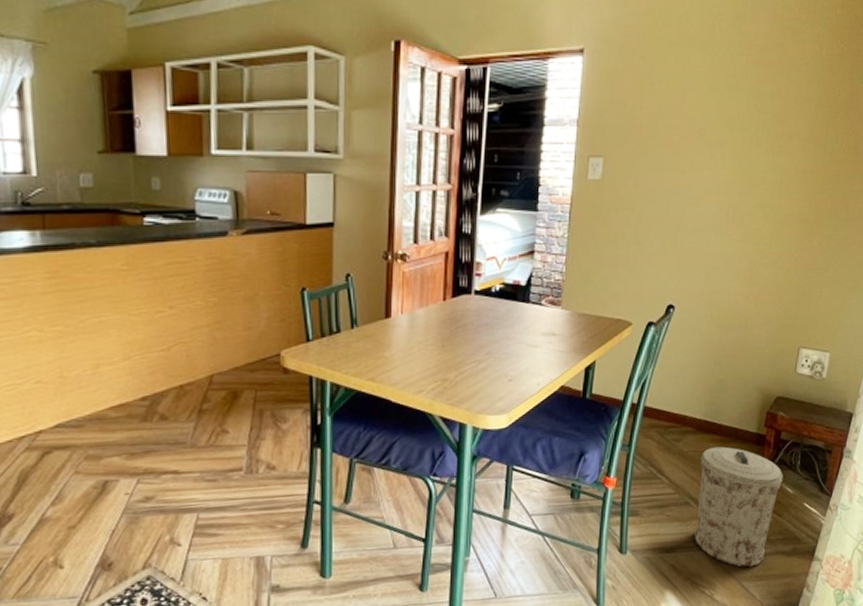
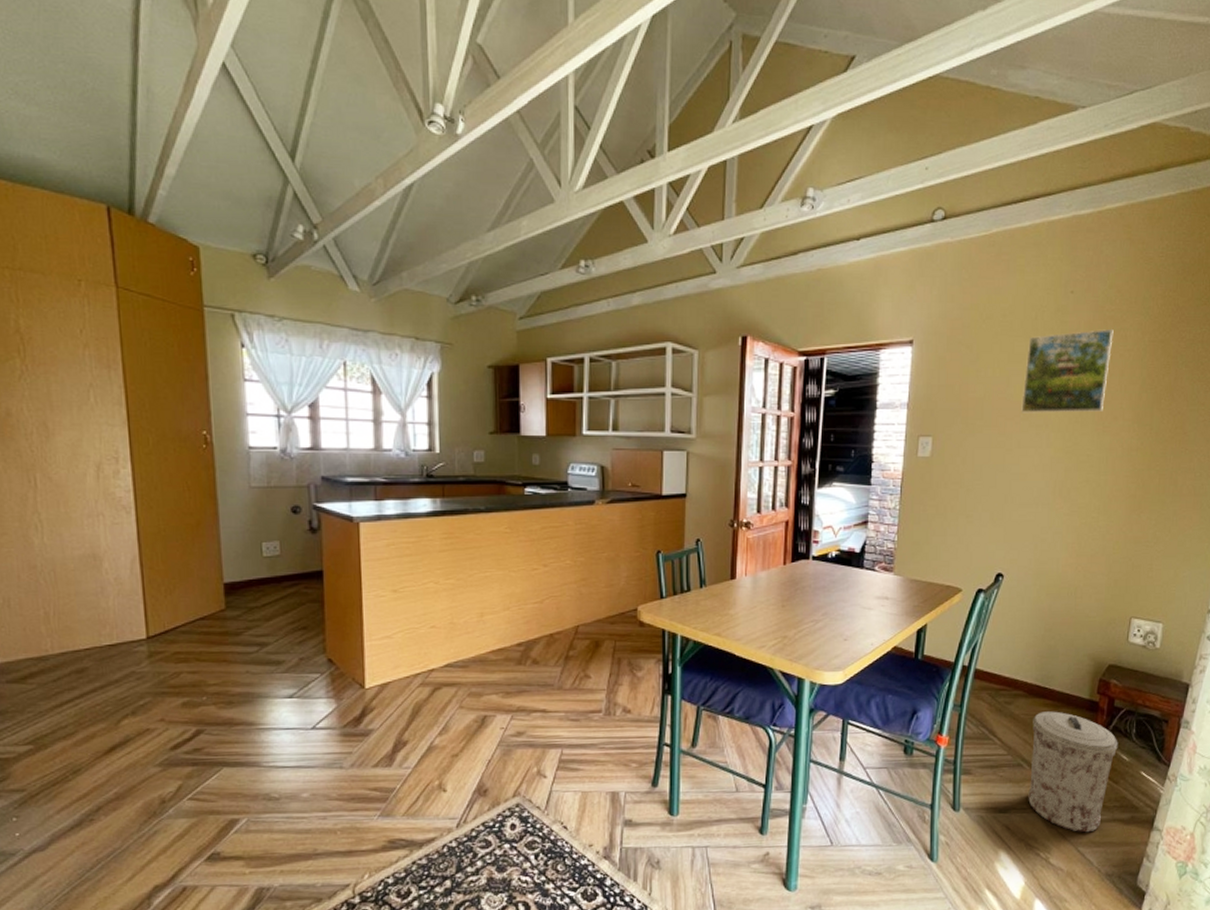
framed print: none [696,41,792,132] -> present [1021,329,1114,413]

